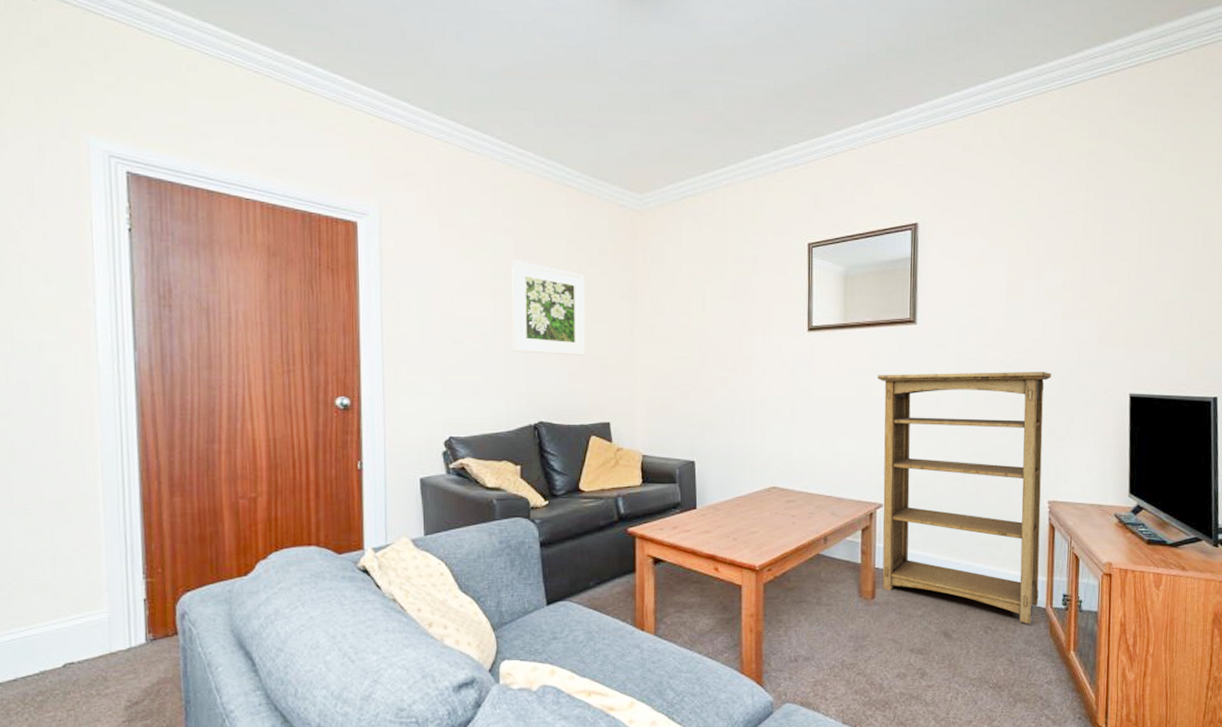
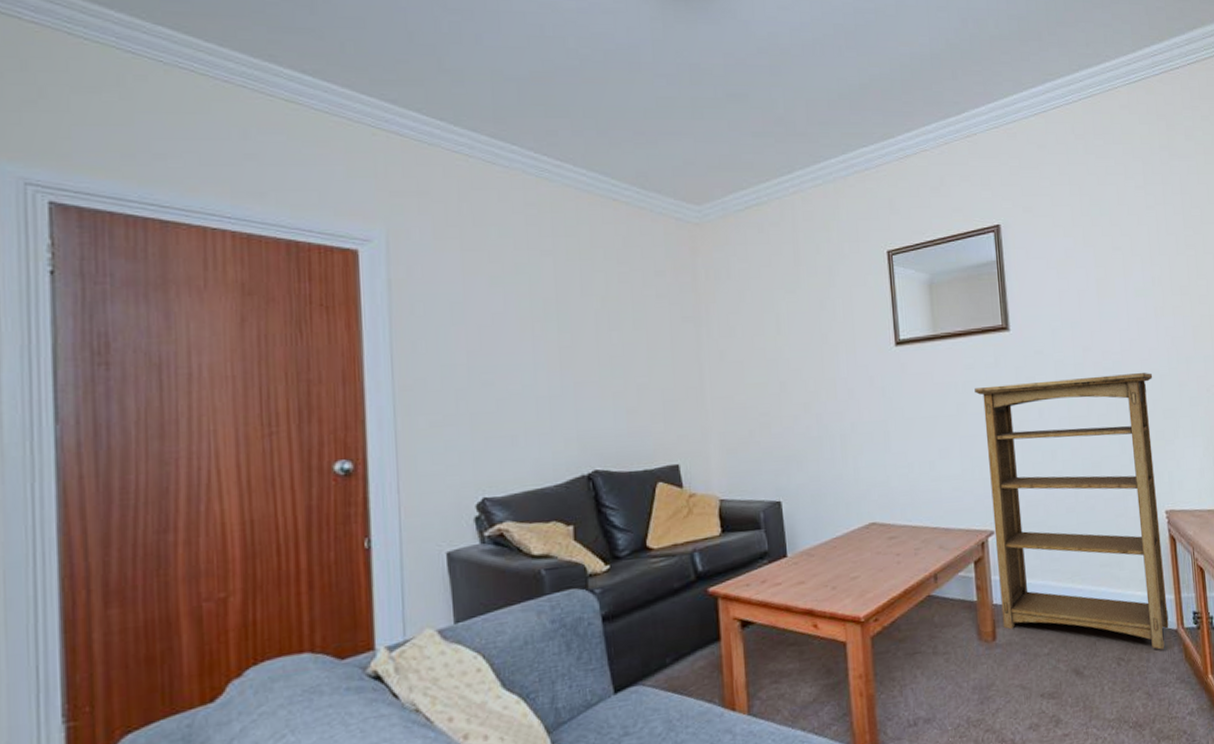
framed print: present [511,259,586,356] -> none [551,284,646,391]

